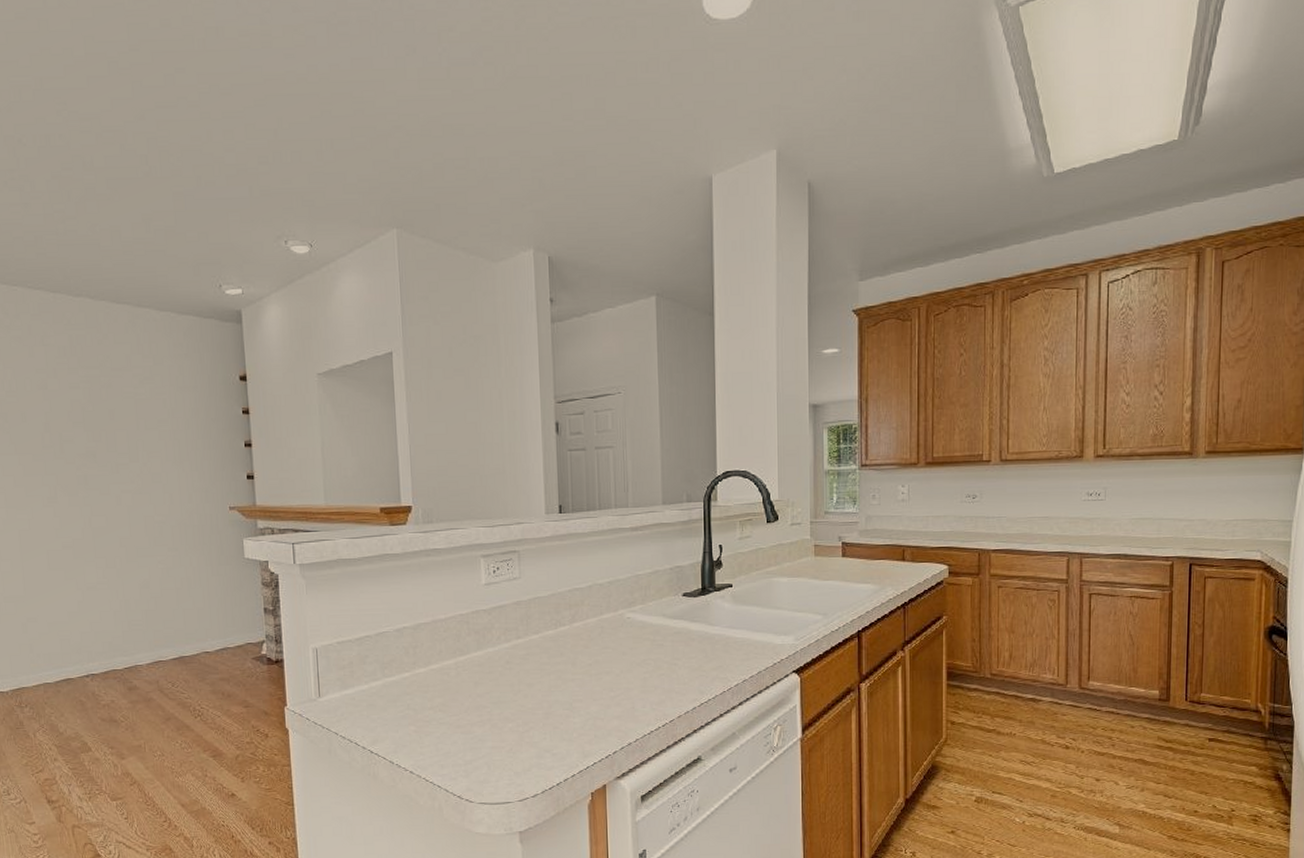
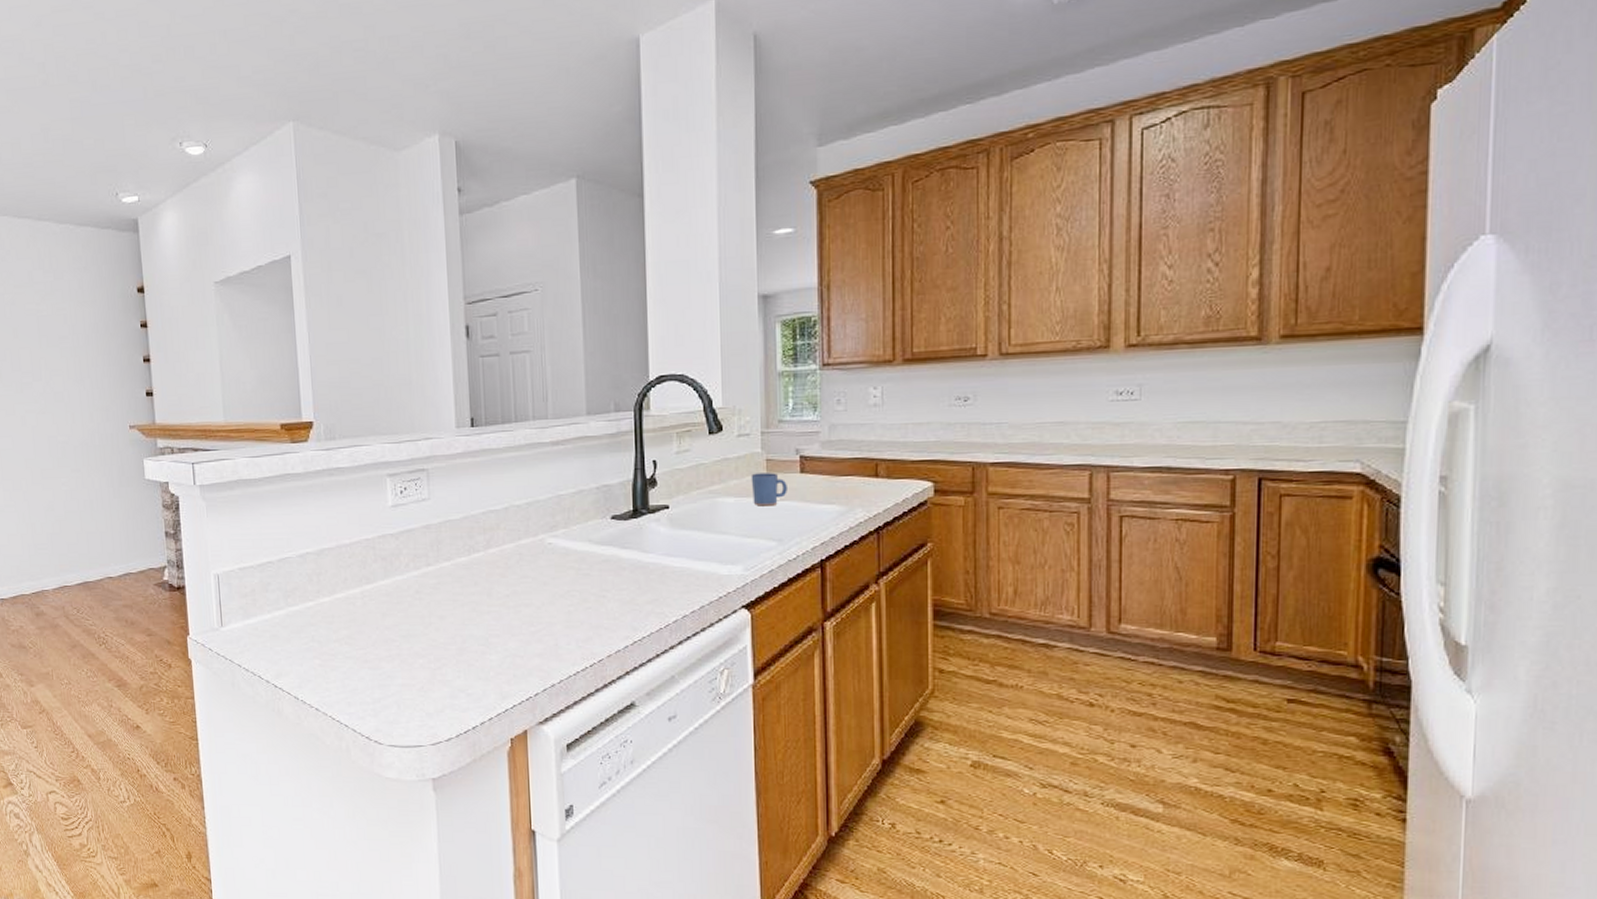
mug: none [801,556,831,585] -> present [751,473,787,506]

